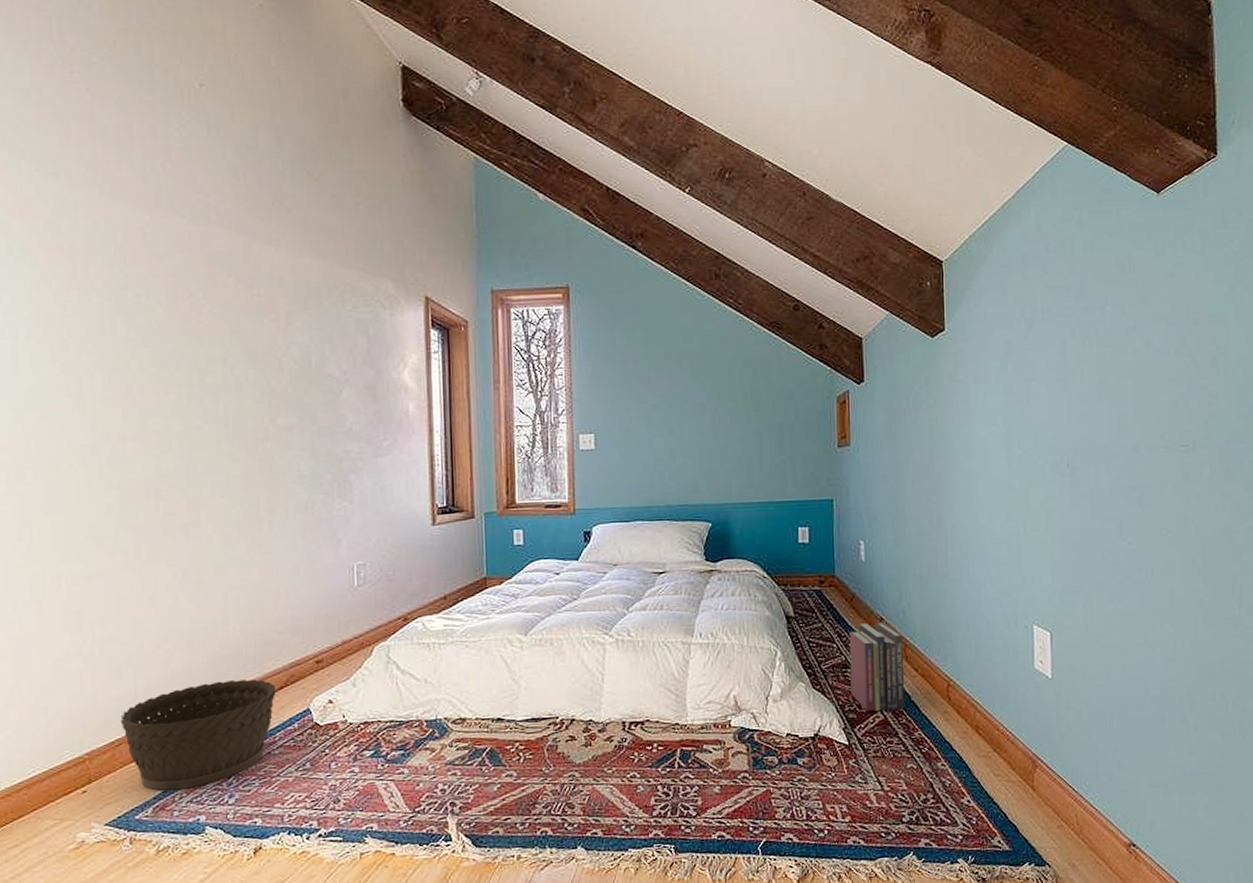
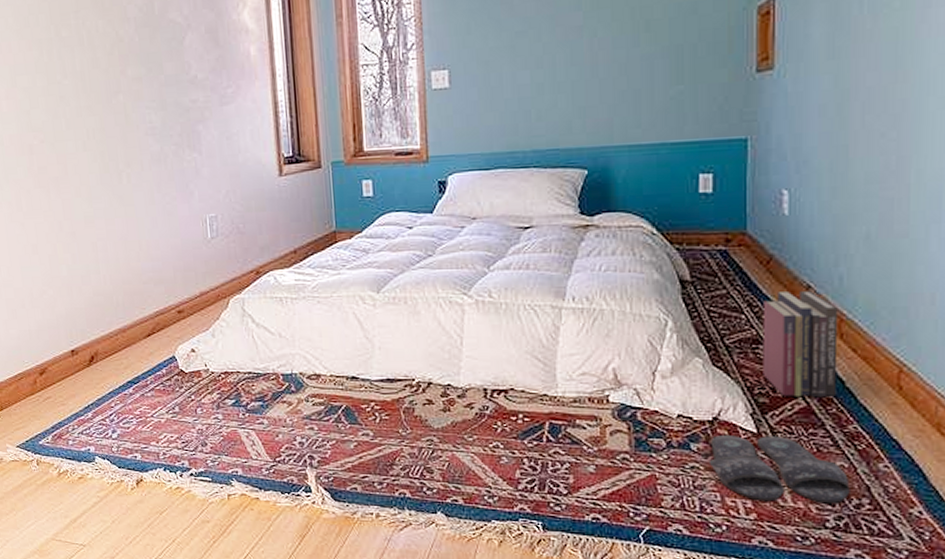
basket: present [120,679,276,791] -> none [20,326,145,422]
slippers: none [812,746,919,805] -> present [709,435,850,504]

